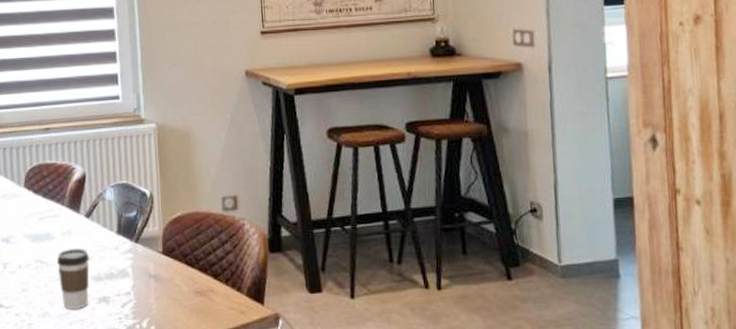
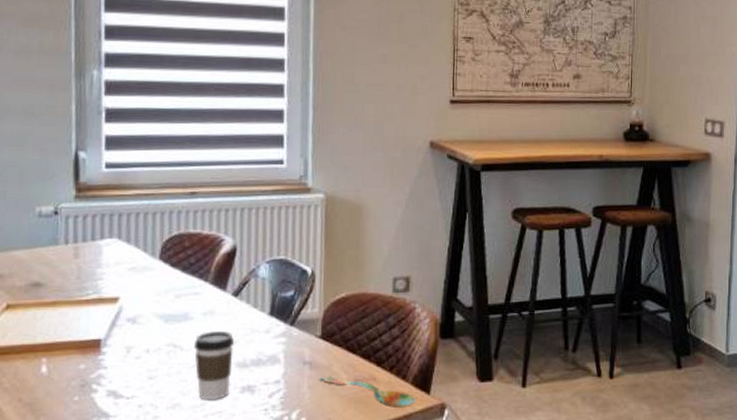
spoon: none [164,288,252,317] -> present [319,376,416,408]

